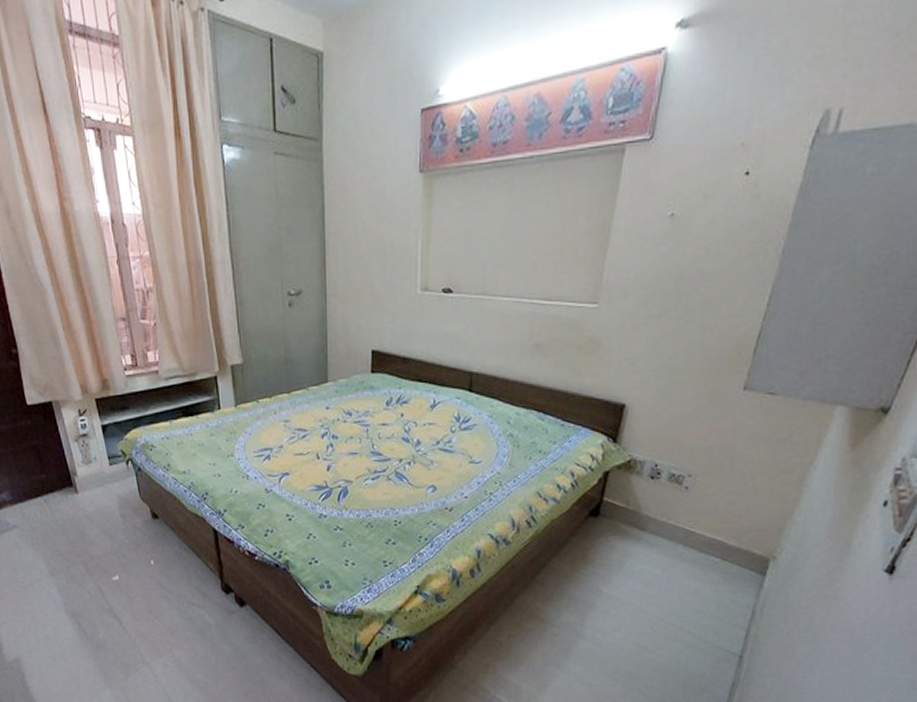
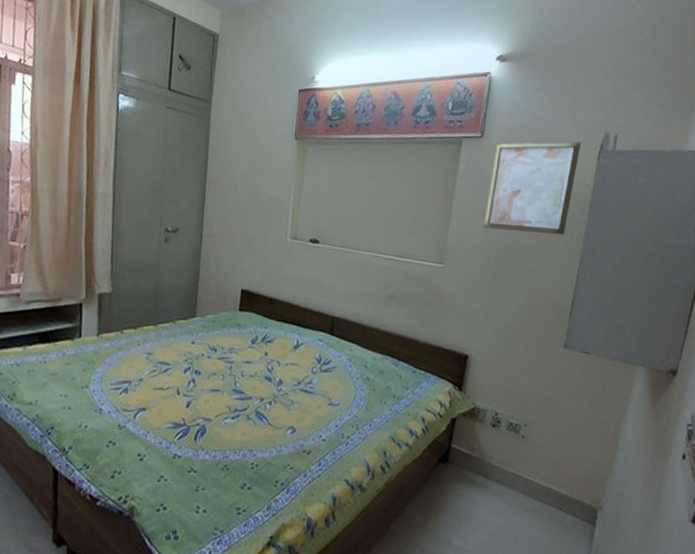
wall art: none [648,127,789,257] -> present [483,141,581,235]

